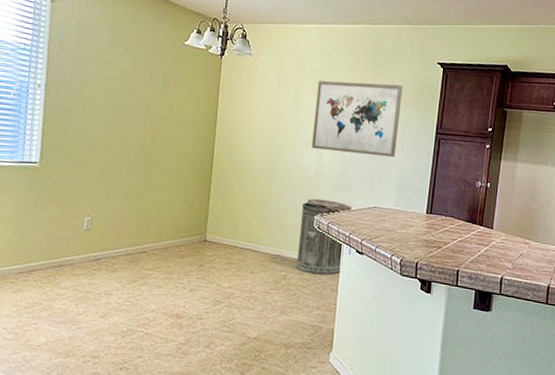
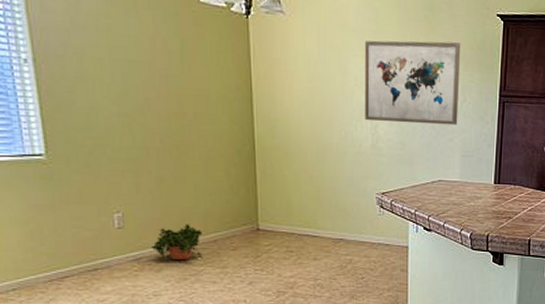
potted plant: none [111,230,157,264] -> present [152,224,203,261]
trash can: present [297,198,353,275] -> none [361,175,416,256]

